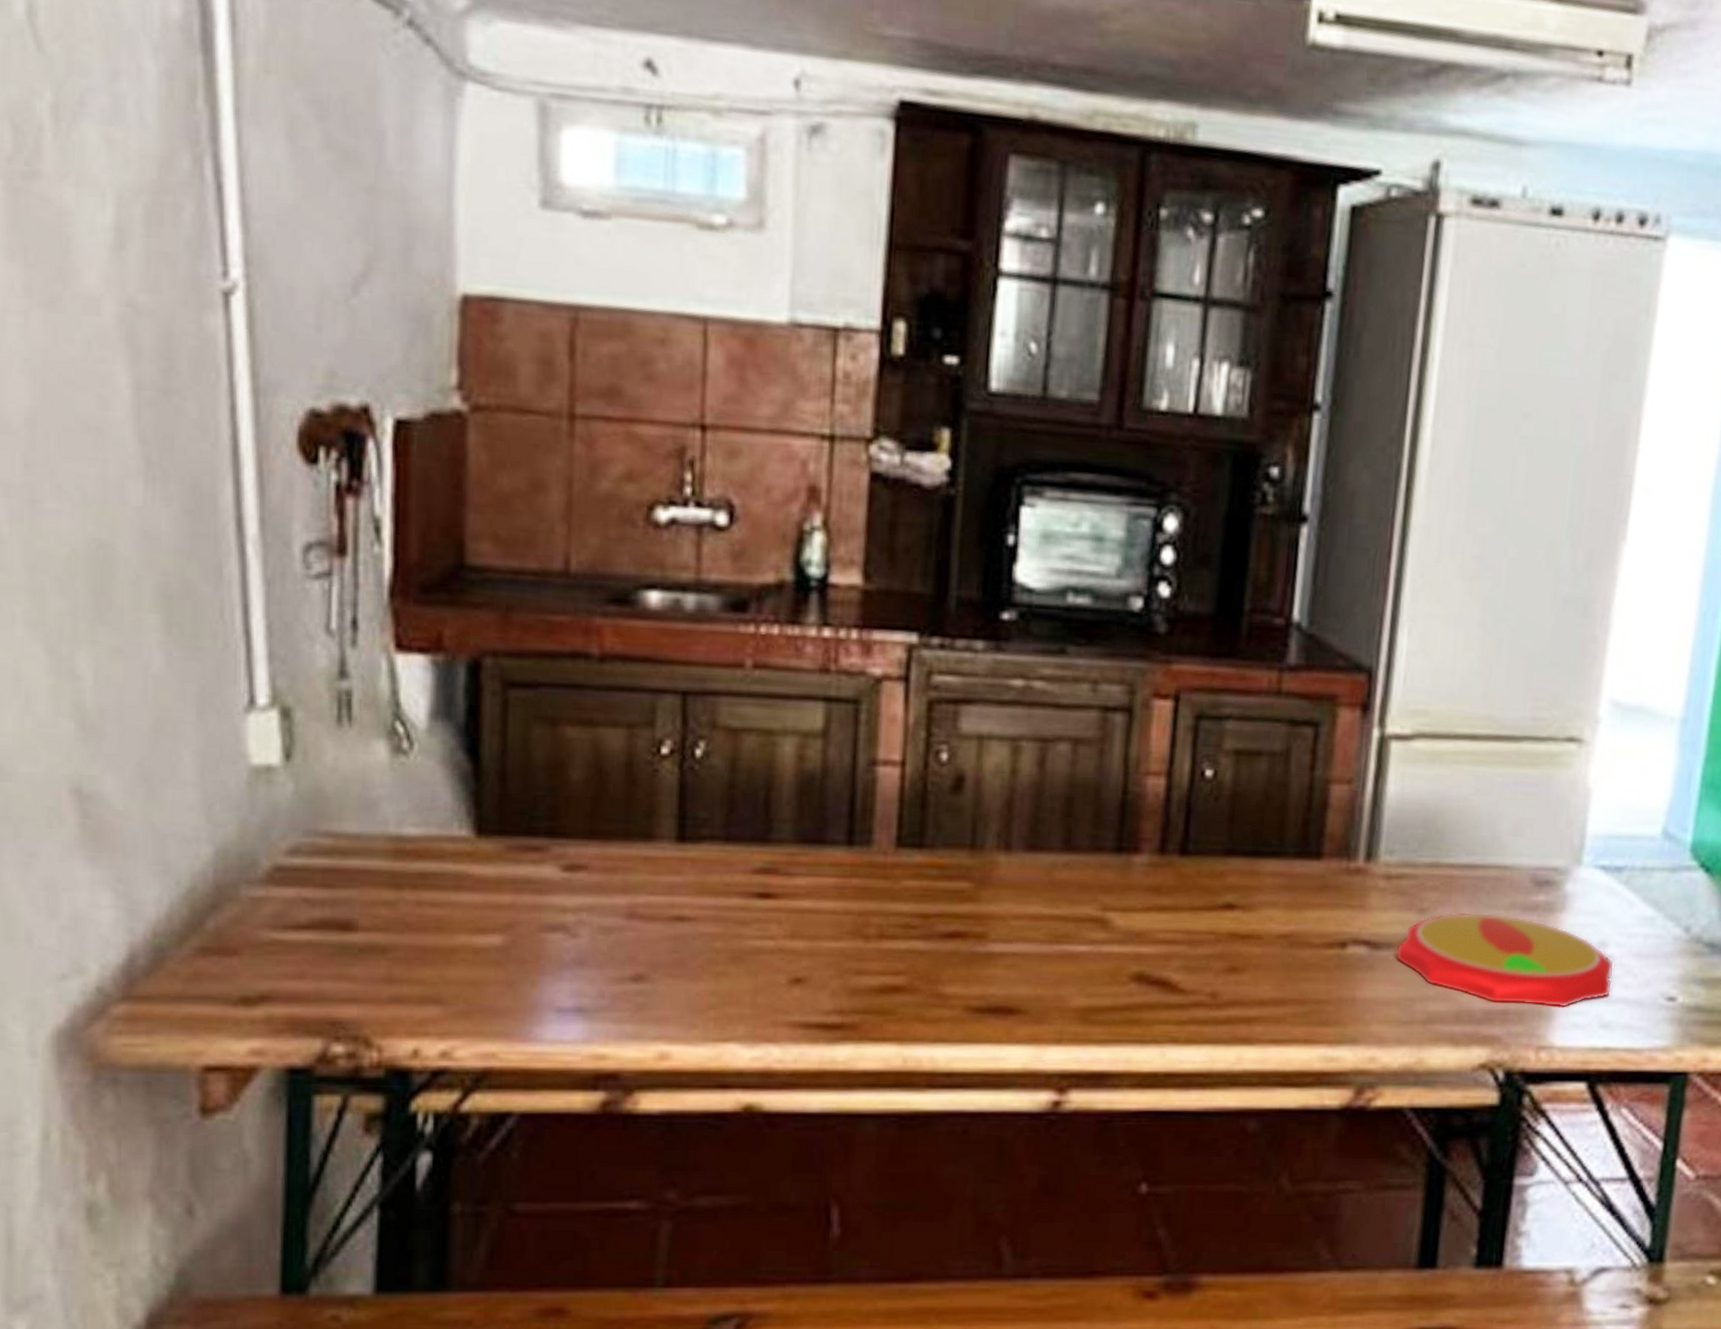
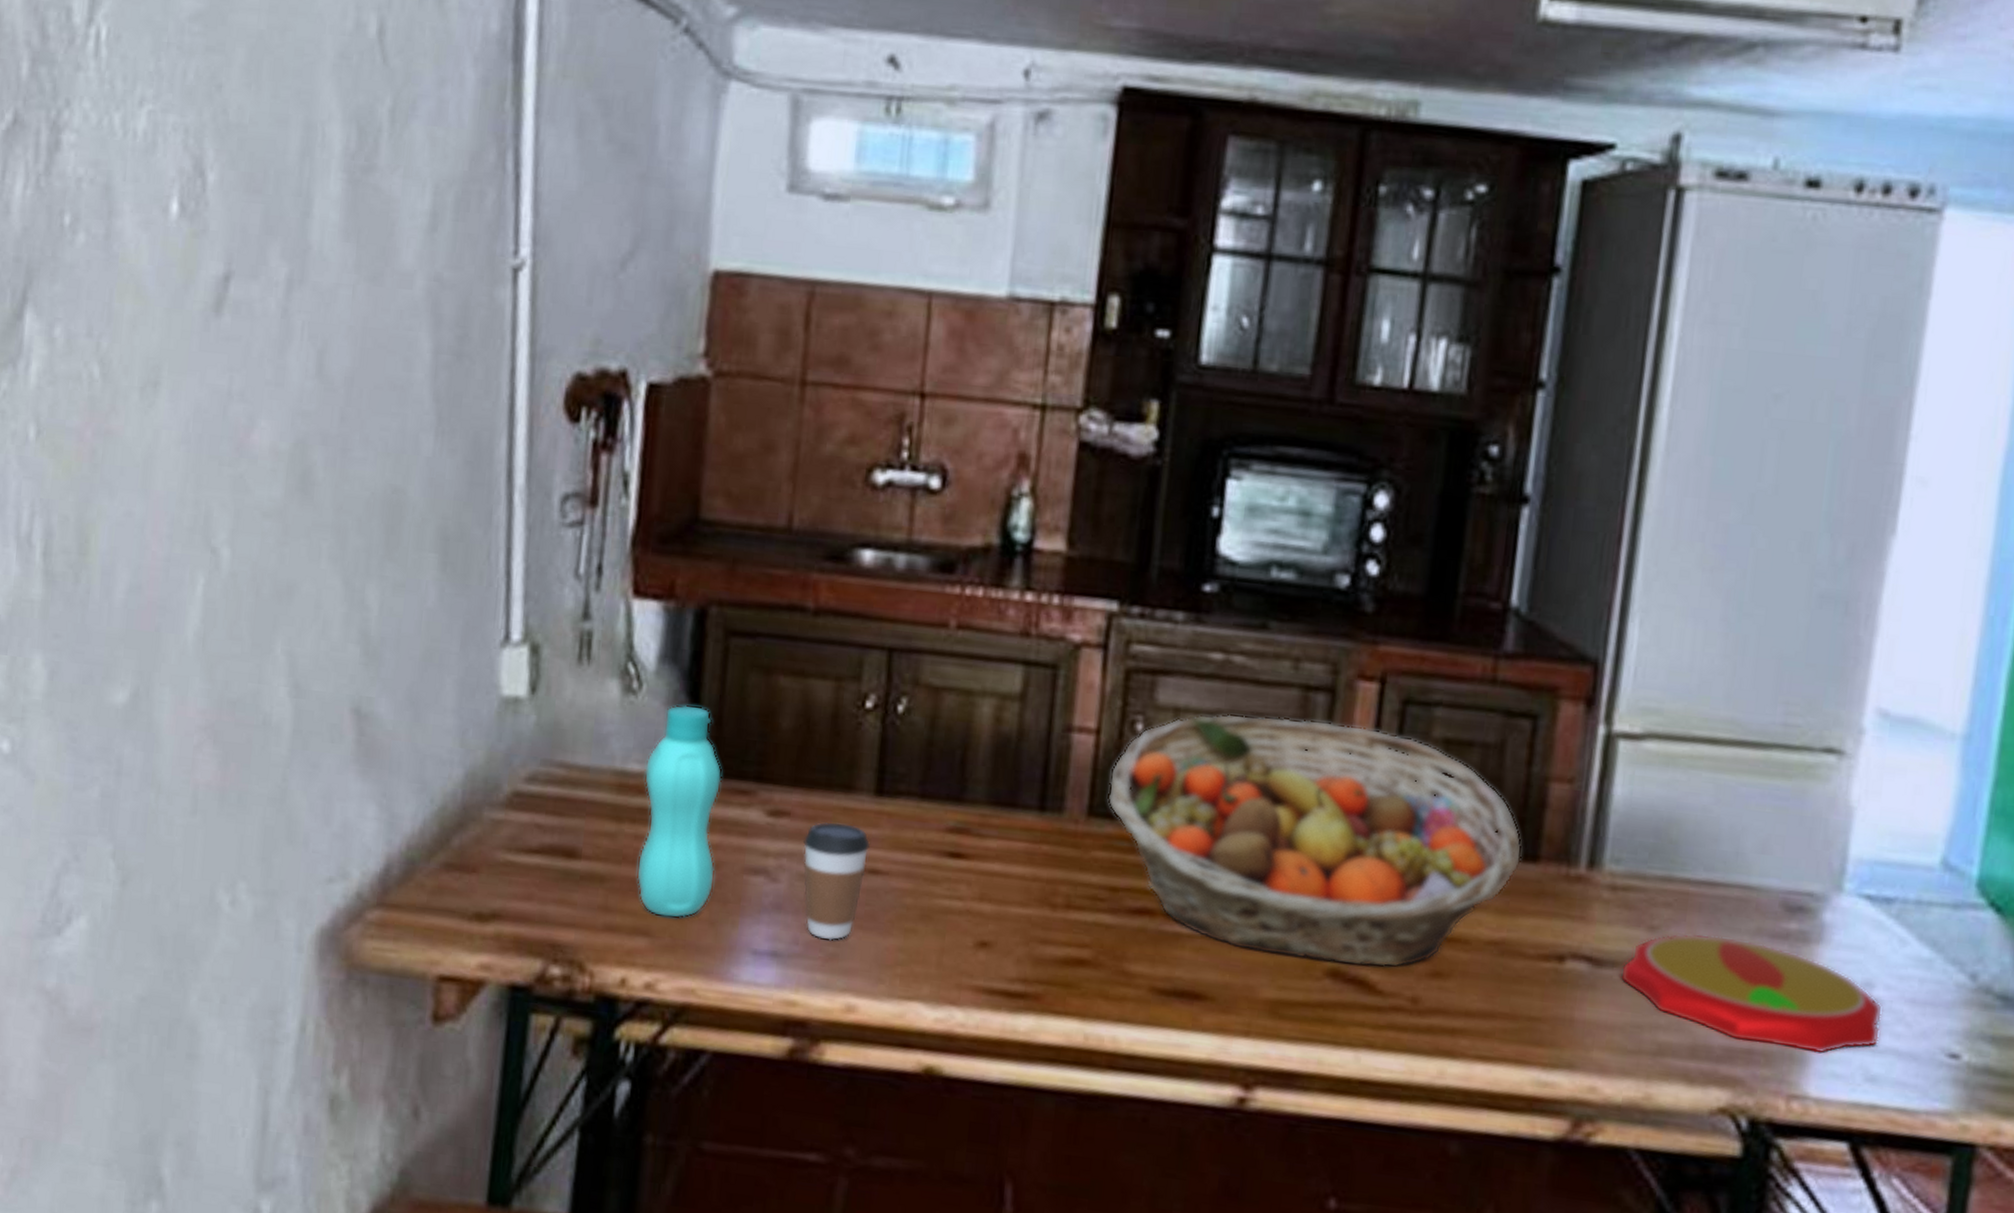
bottle: none [421,762,510,984] -> present [636,704,722,919]
coffee cup: none [603,872,675,991] -> present [803,822,871,941]
fruit basket: none [915,738,1308,969] -> present [1107,713,1523,968]

